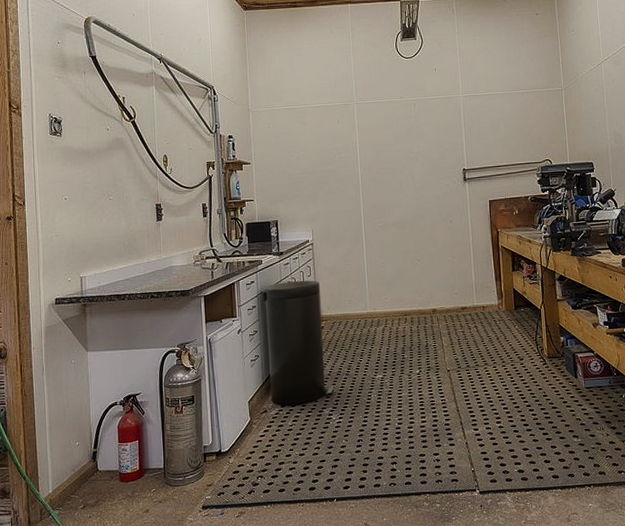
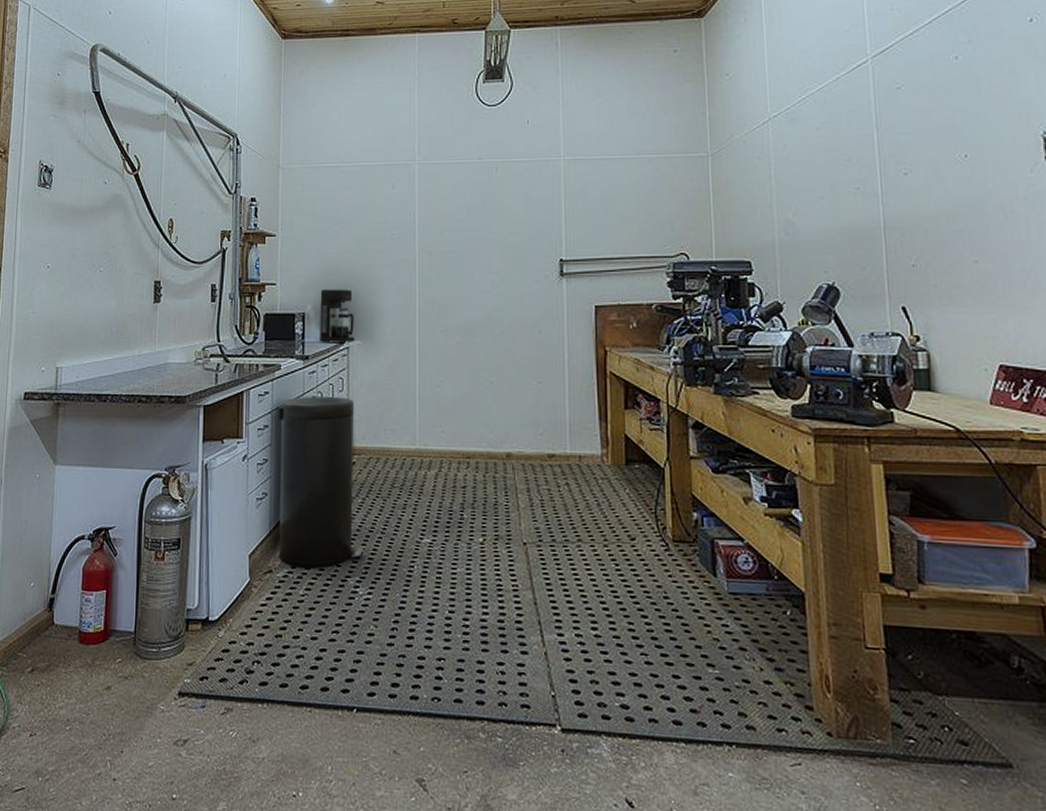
coffee maker: none [288,200,318,242] -> present [320,289,355,344]

